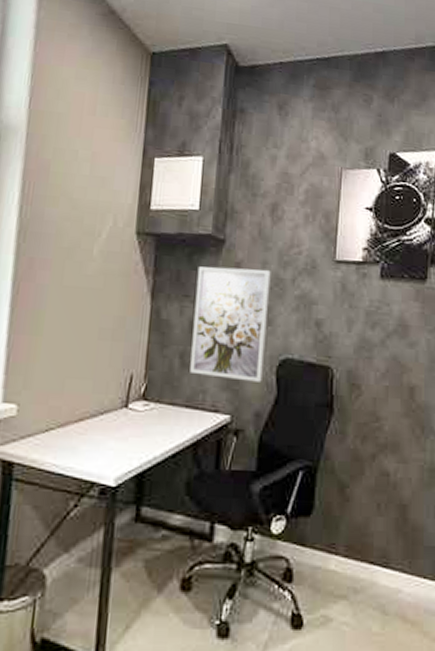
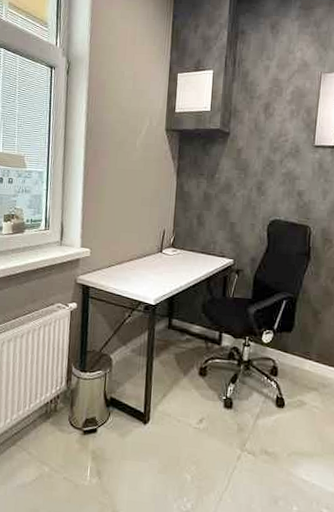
wall art: present [190,266,271,382] -> none [204,152,264,237]

